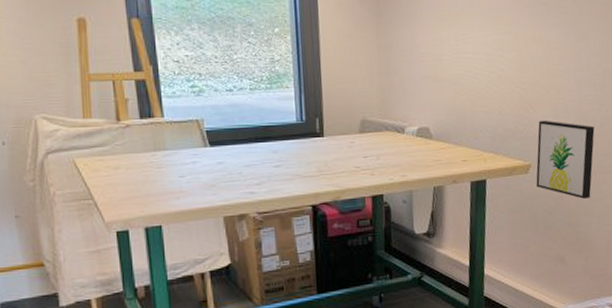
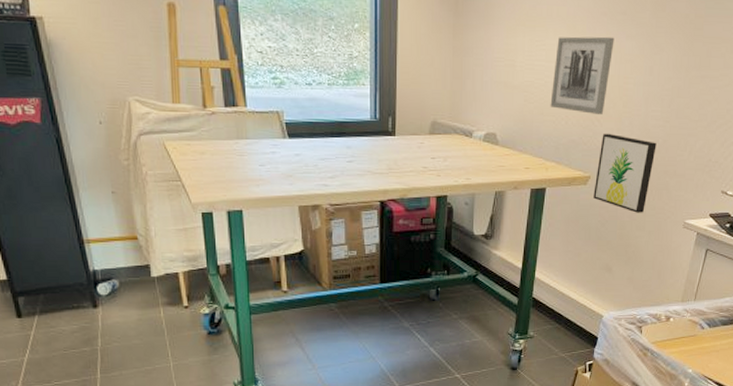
wall art: none [481,26,540,103] -> present [550,36,615,115]

